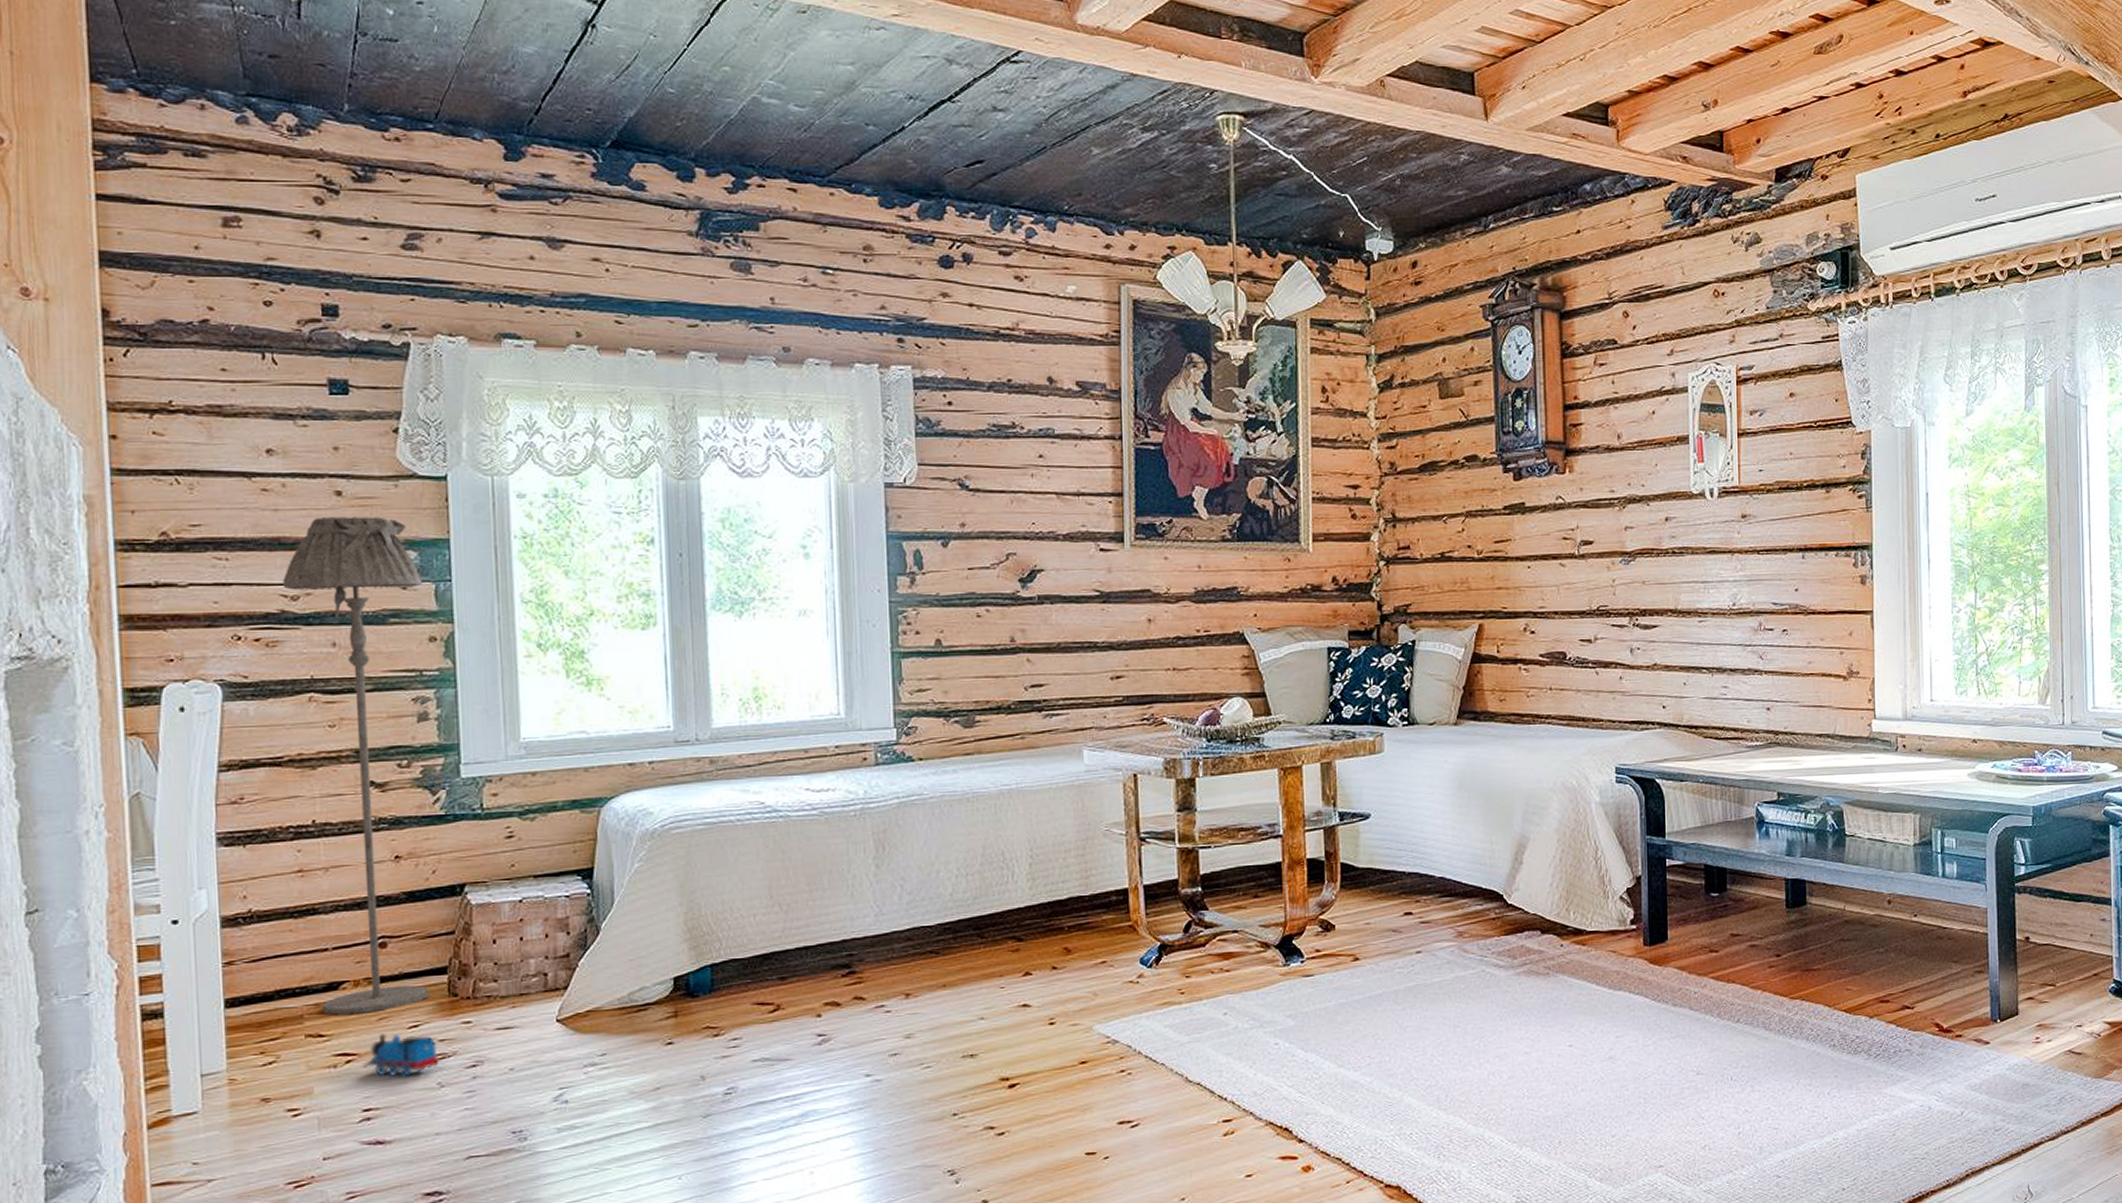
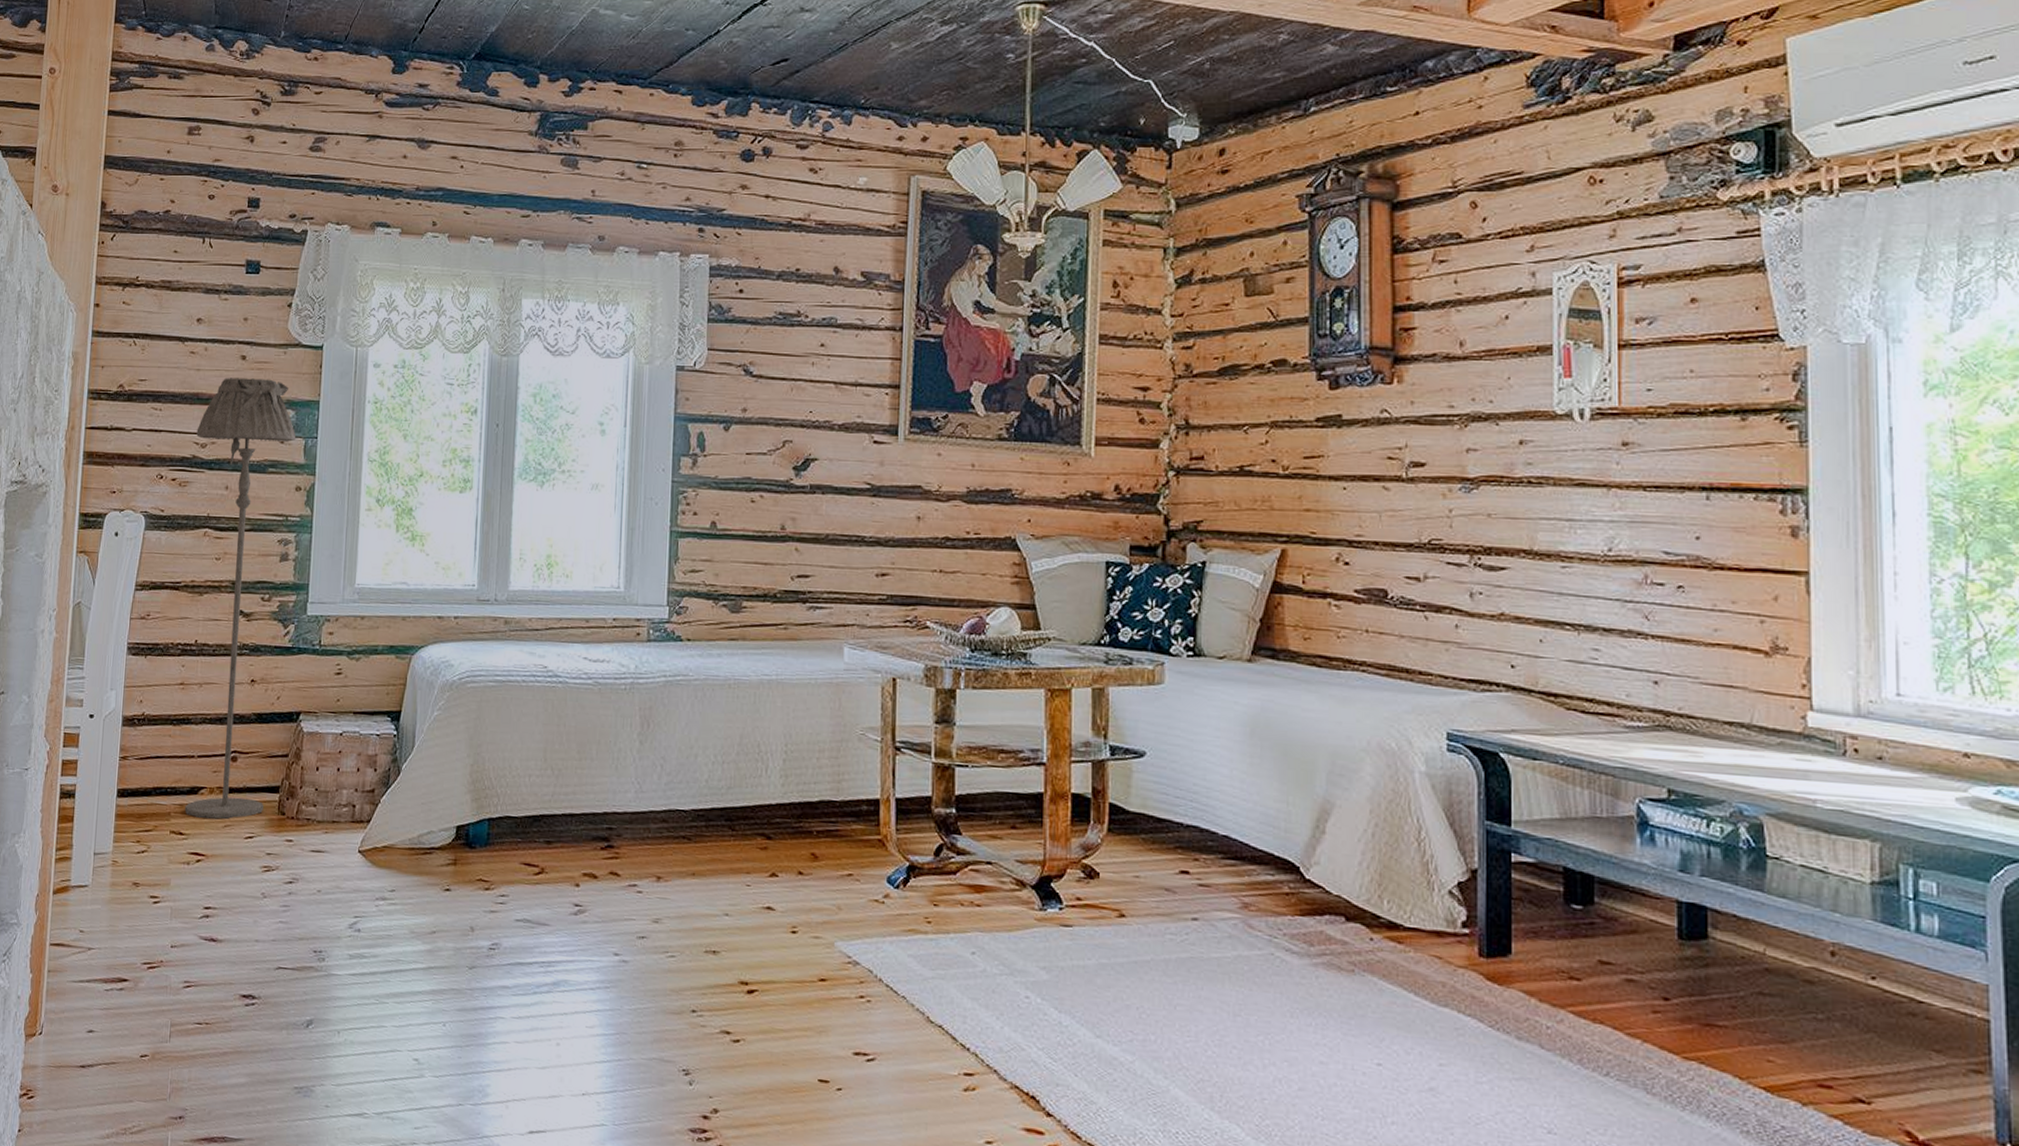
toy train: present [362,1034,440,1077] -> none [208,840,266,883]

